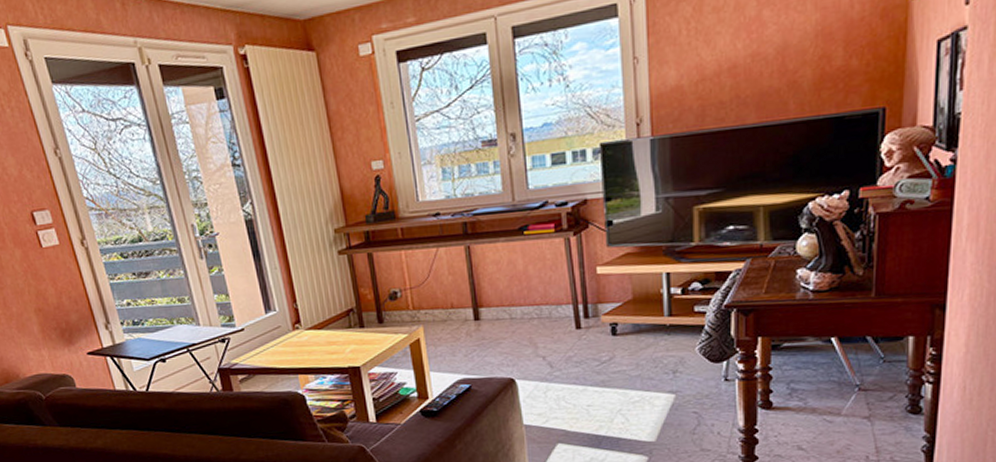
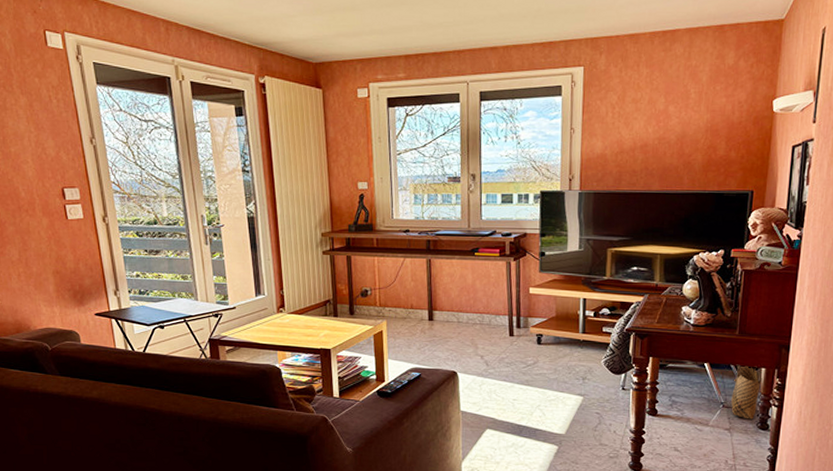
woven basket: none [870,334,910,403] -> present [731,364,762,420]

